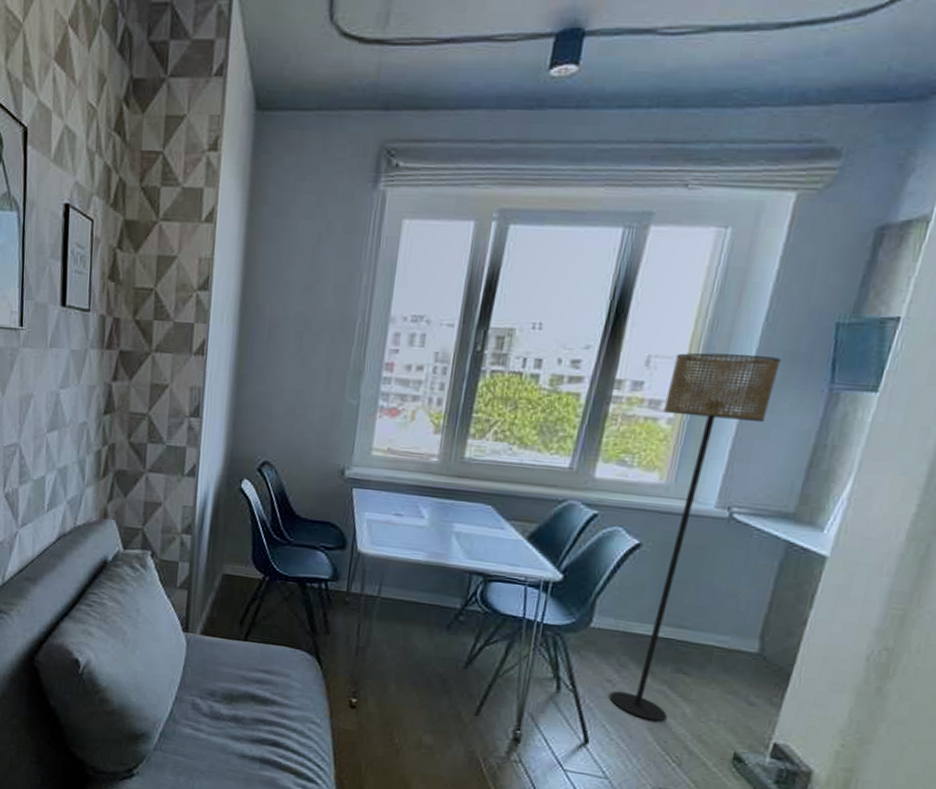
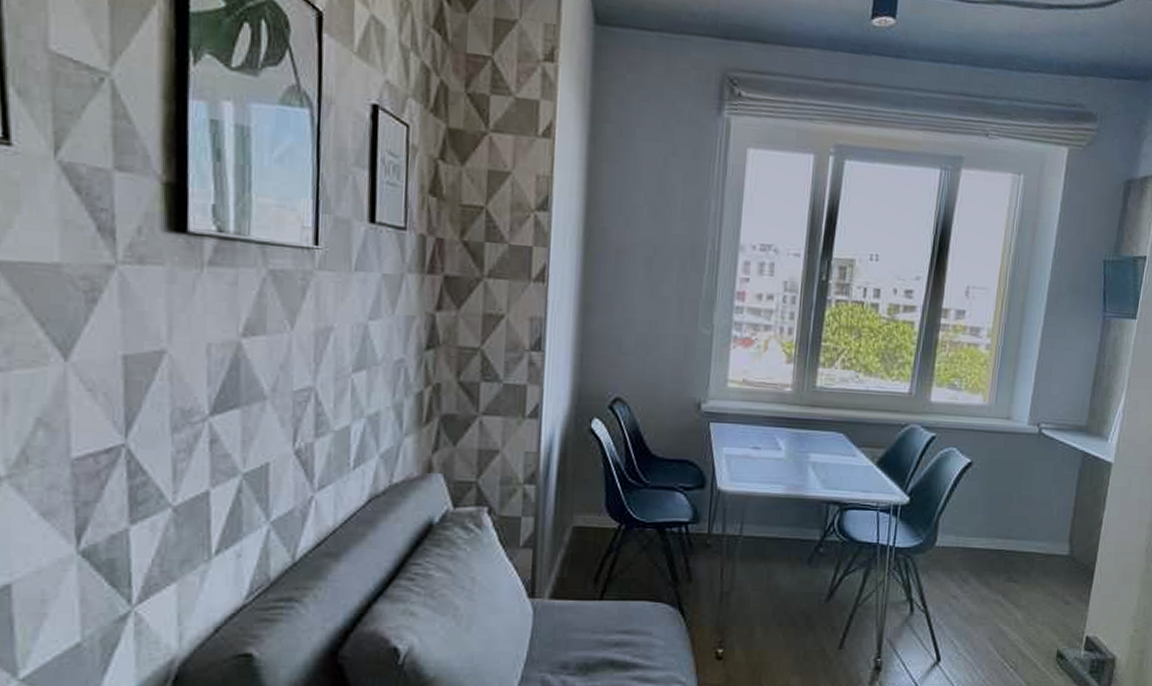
floor lamp: present [608,352,781,722] -> none [955,284,1067,631]

